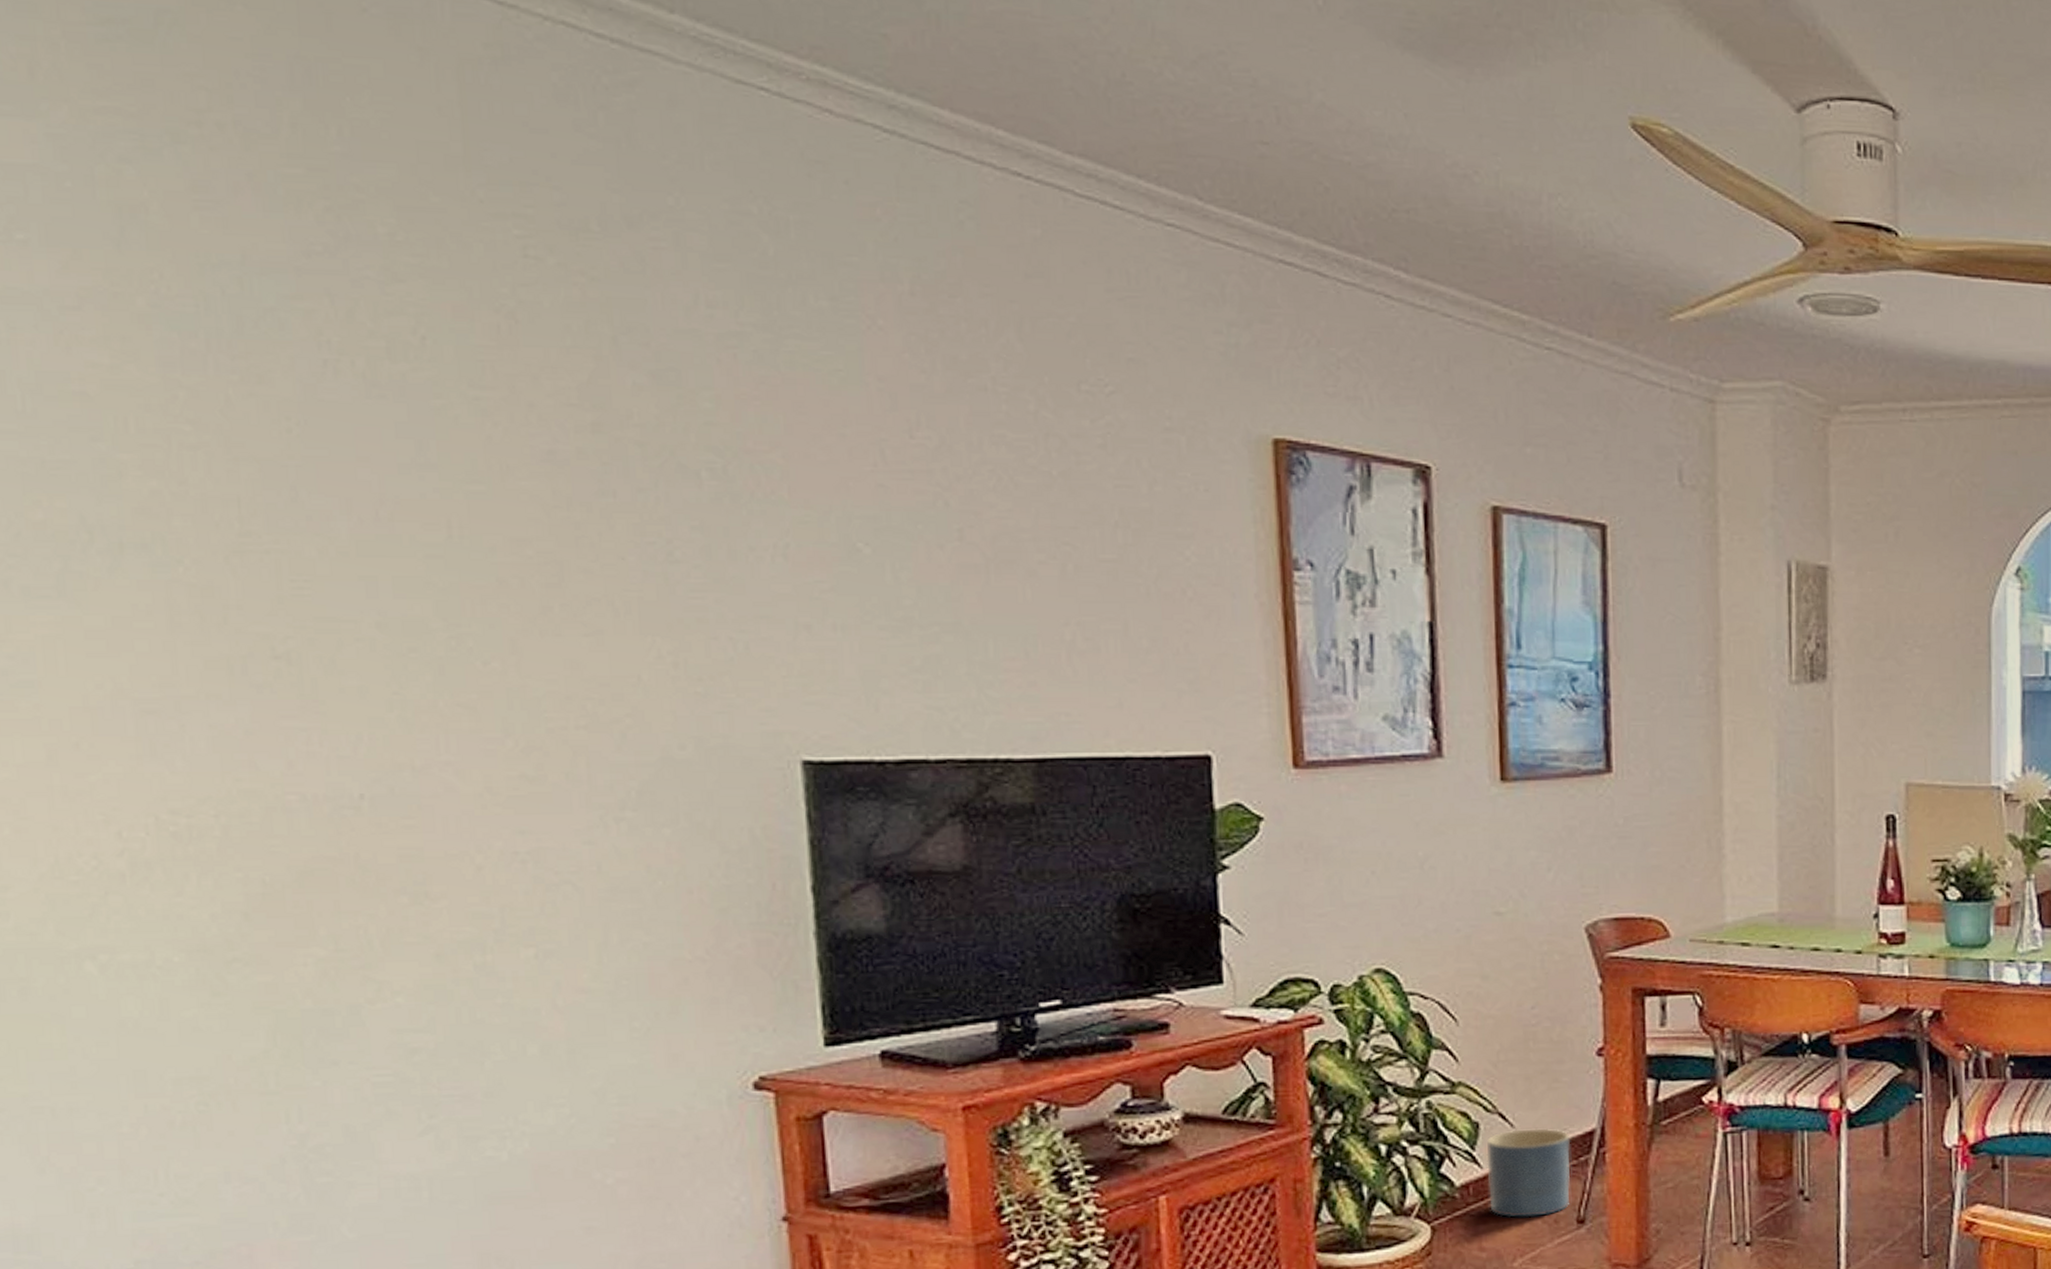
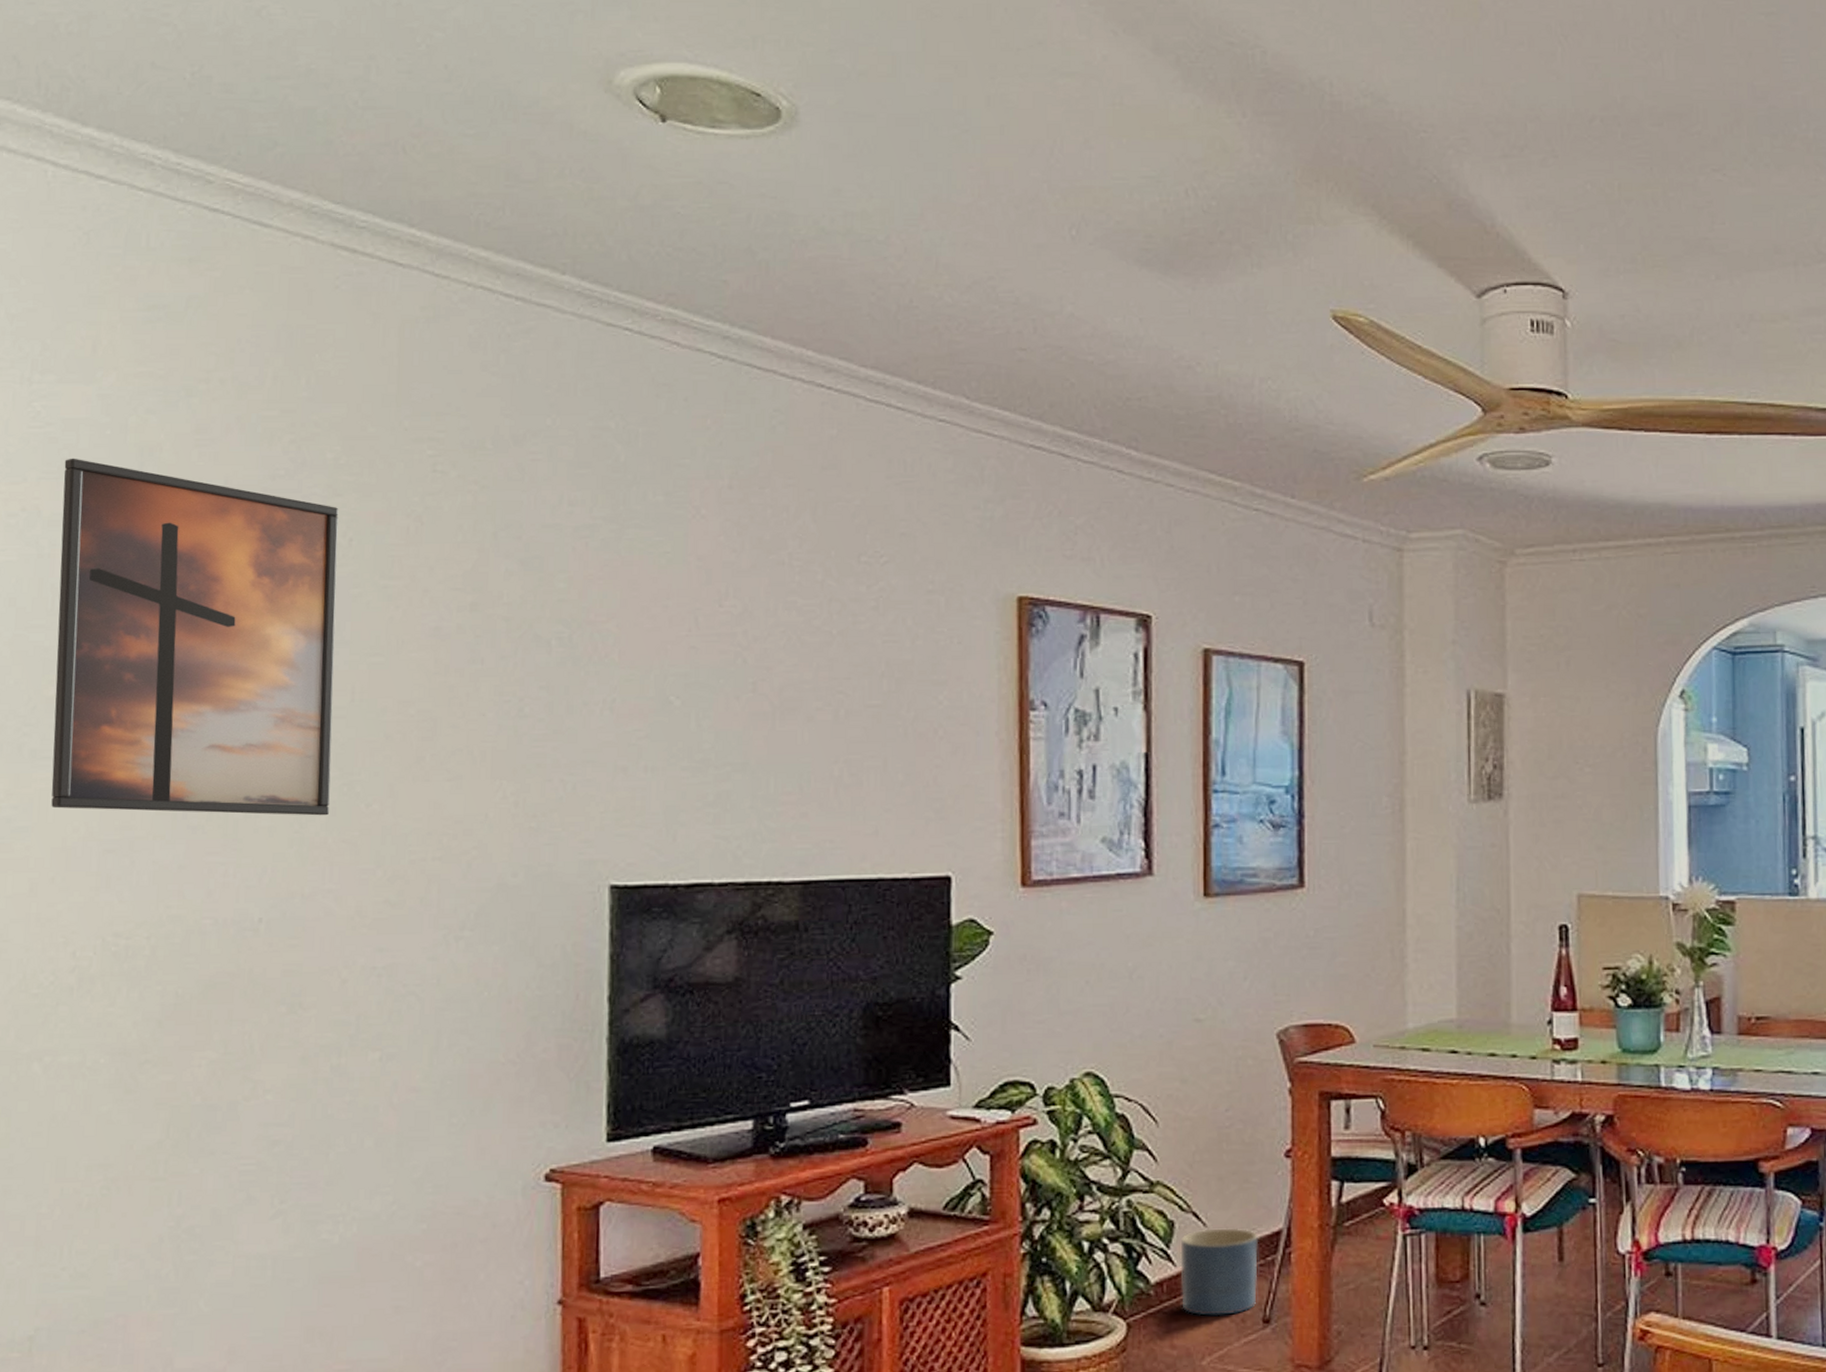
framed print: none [11,215,437,674] -> present [51,458,339,816]

